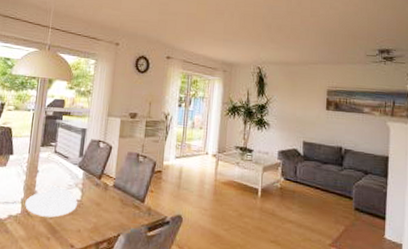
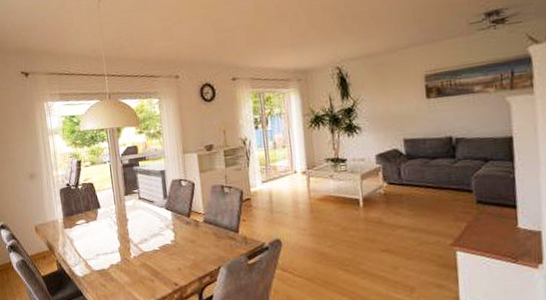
plate: present [25,184,77,218] -> none [122,230,172,262]

